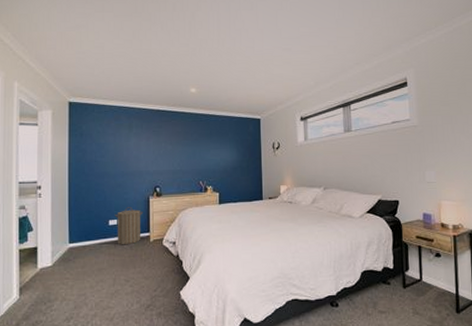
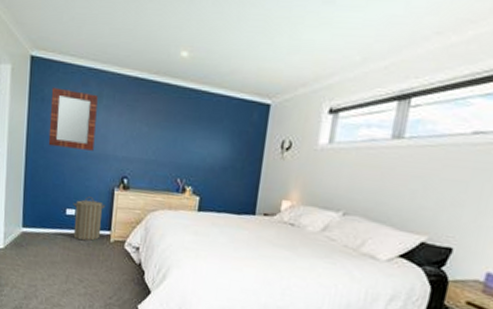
home mirror: none [88,124,129,171] -> present [48,87,98,151]

